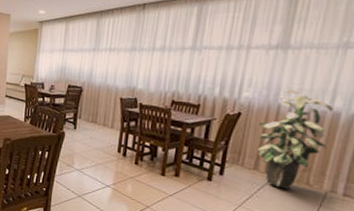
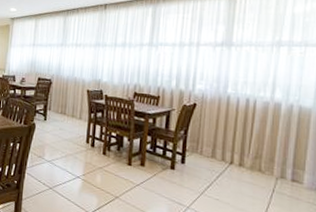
indoor plant: present [257,89,334,190] -> none [211,82,275,176]

